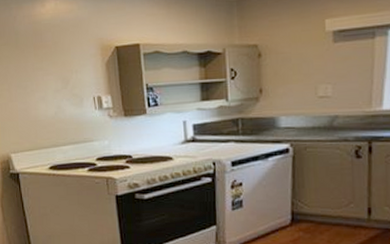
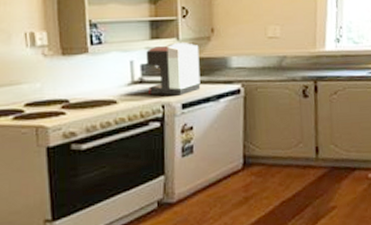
coffee maker: none [198,103,249,154] -> present [146,43,201,96]

